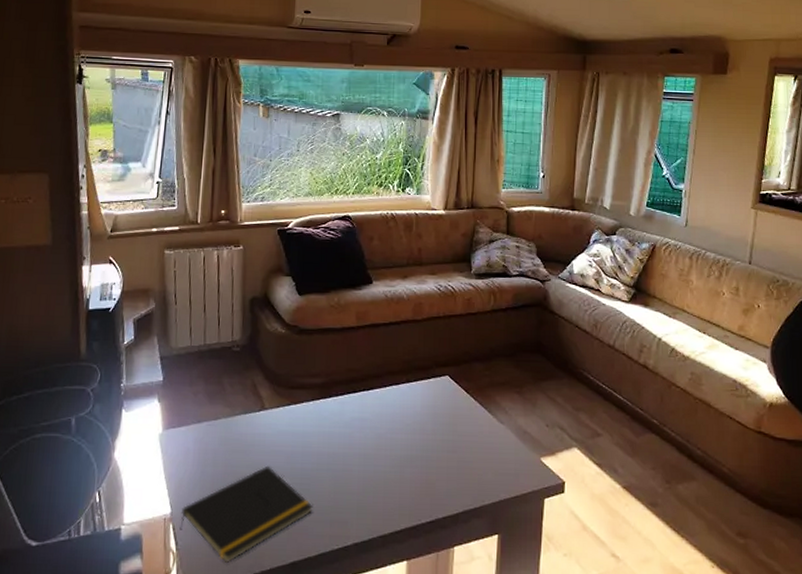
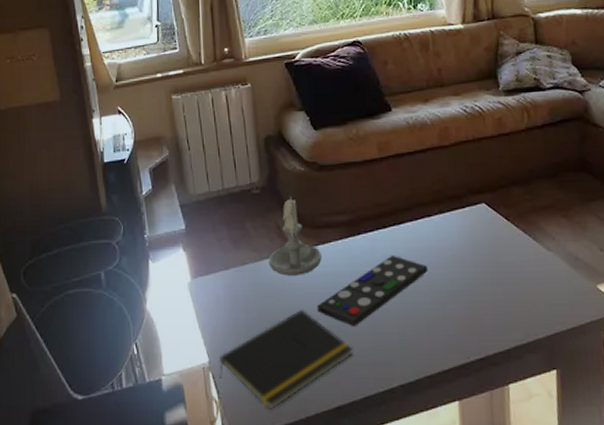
candle: none [241,356,293,433] -> present [268,196,322,276]
remote control: none [282,418,391,486] -> present [316,254,429,327]

